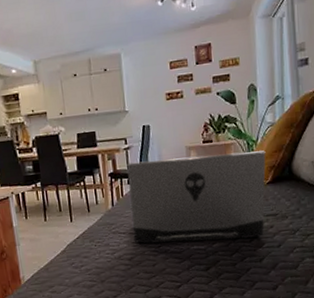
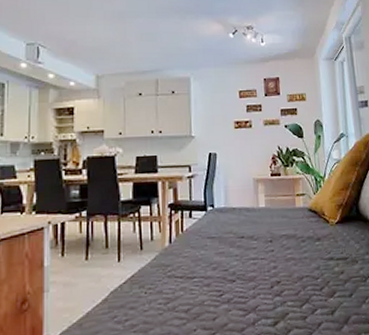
laptop: present [127,150,266,244] -> none [189,188,335,292]

